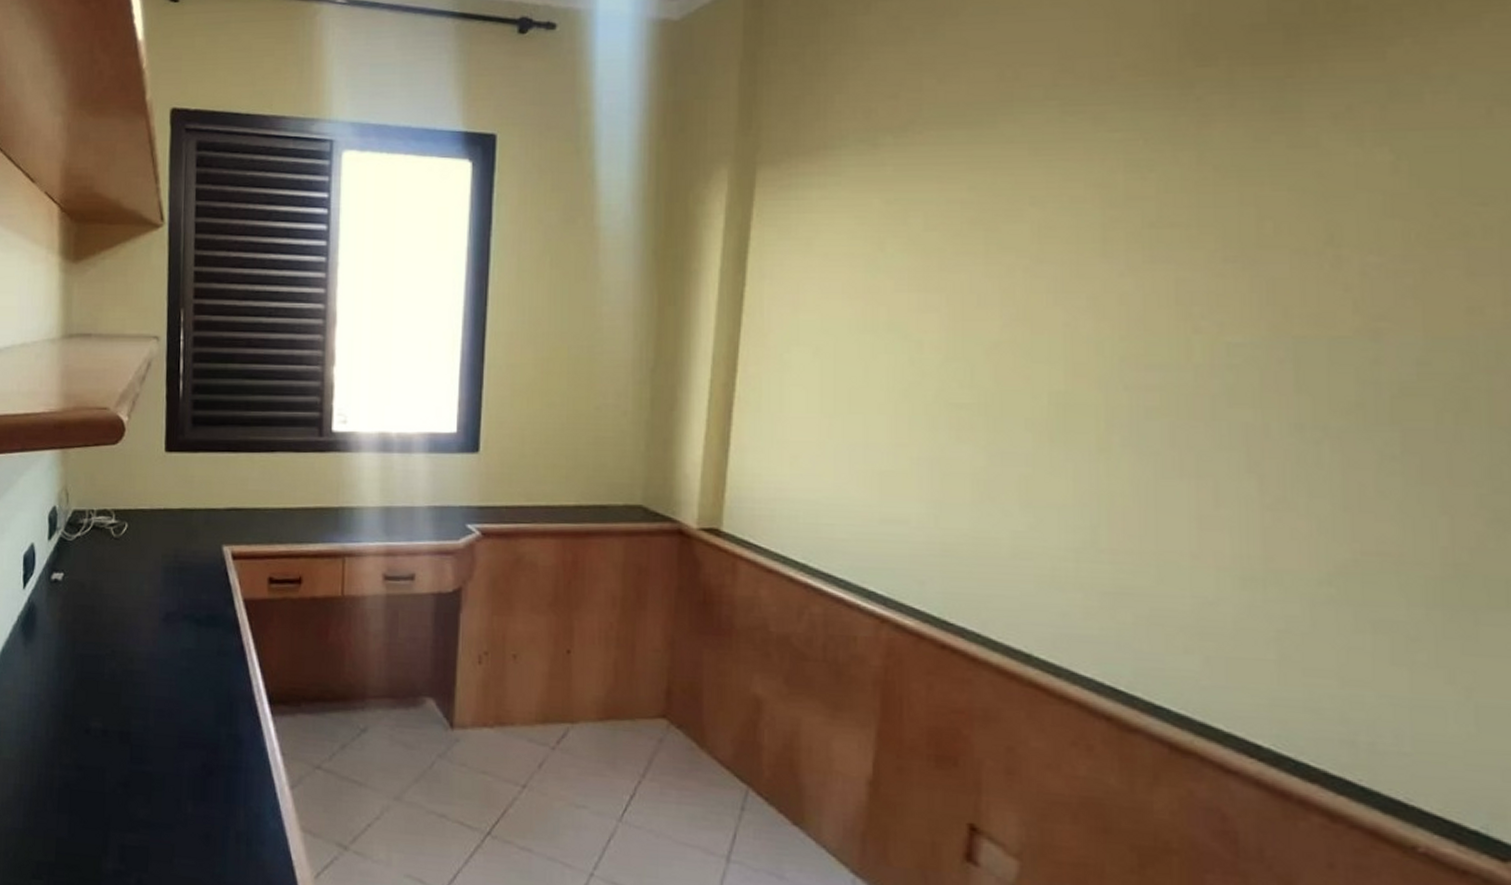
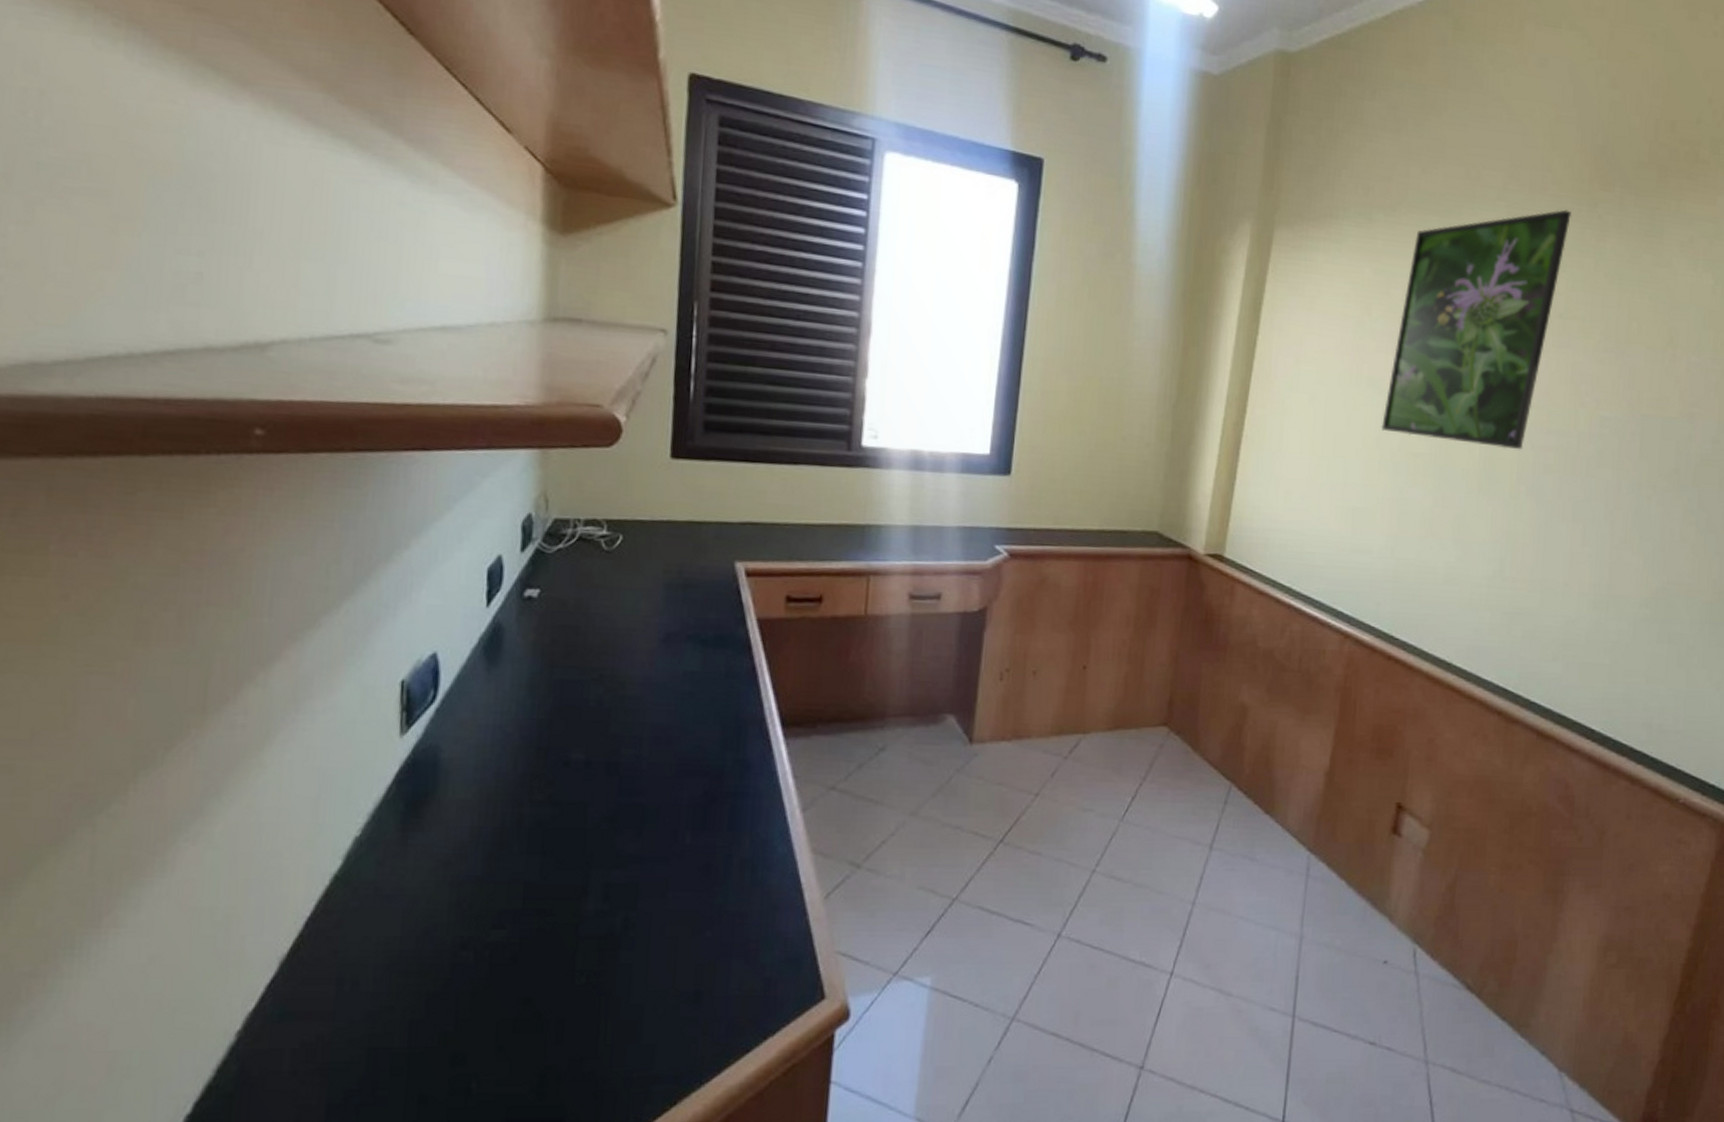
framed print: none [908,97,1157,392] -> present [1380,209,1572,450]

